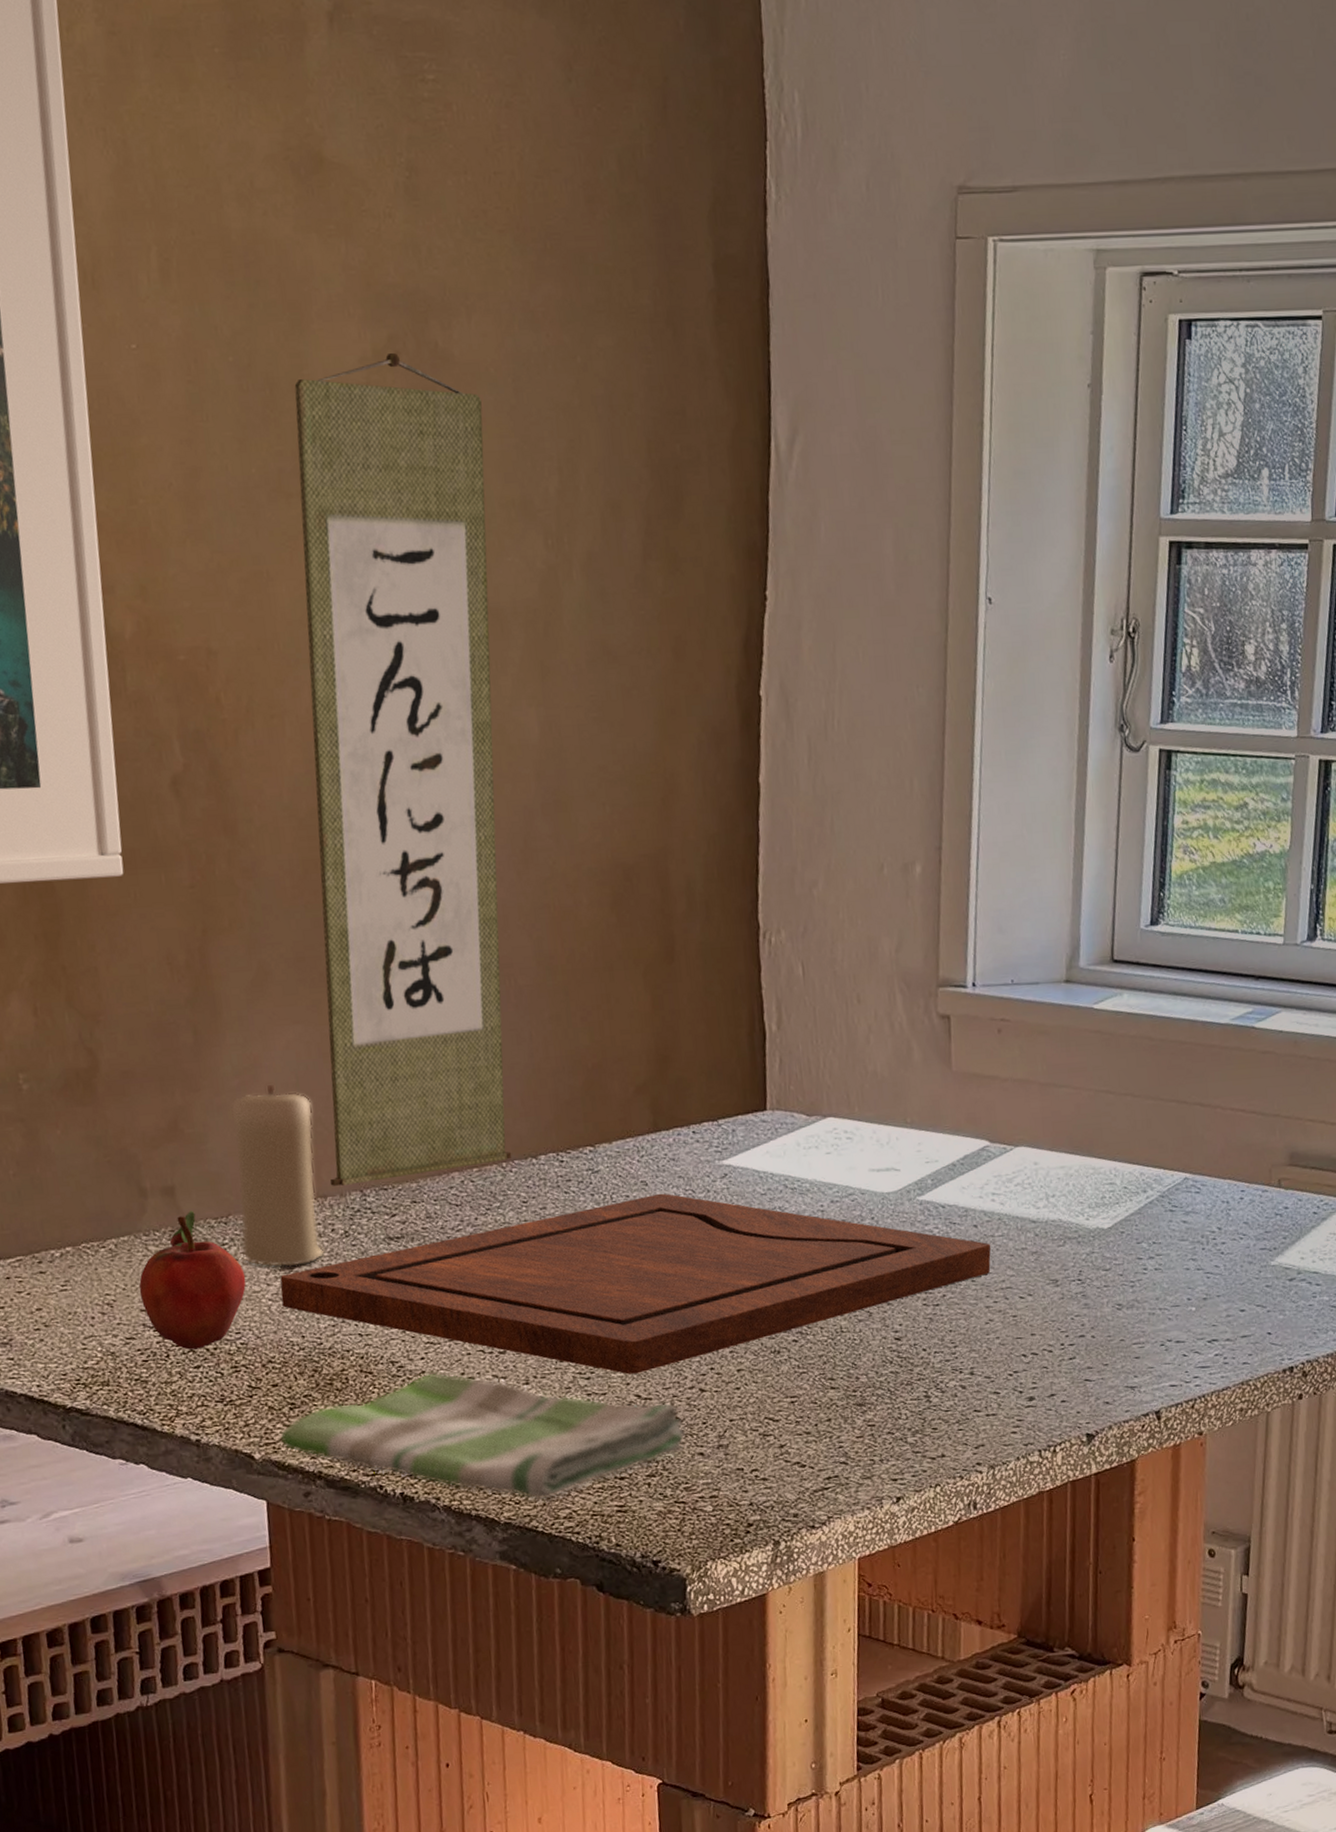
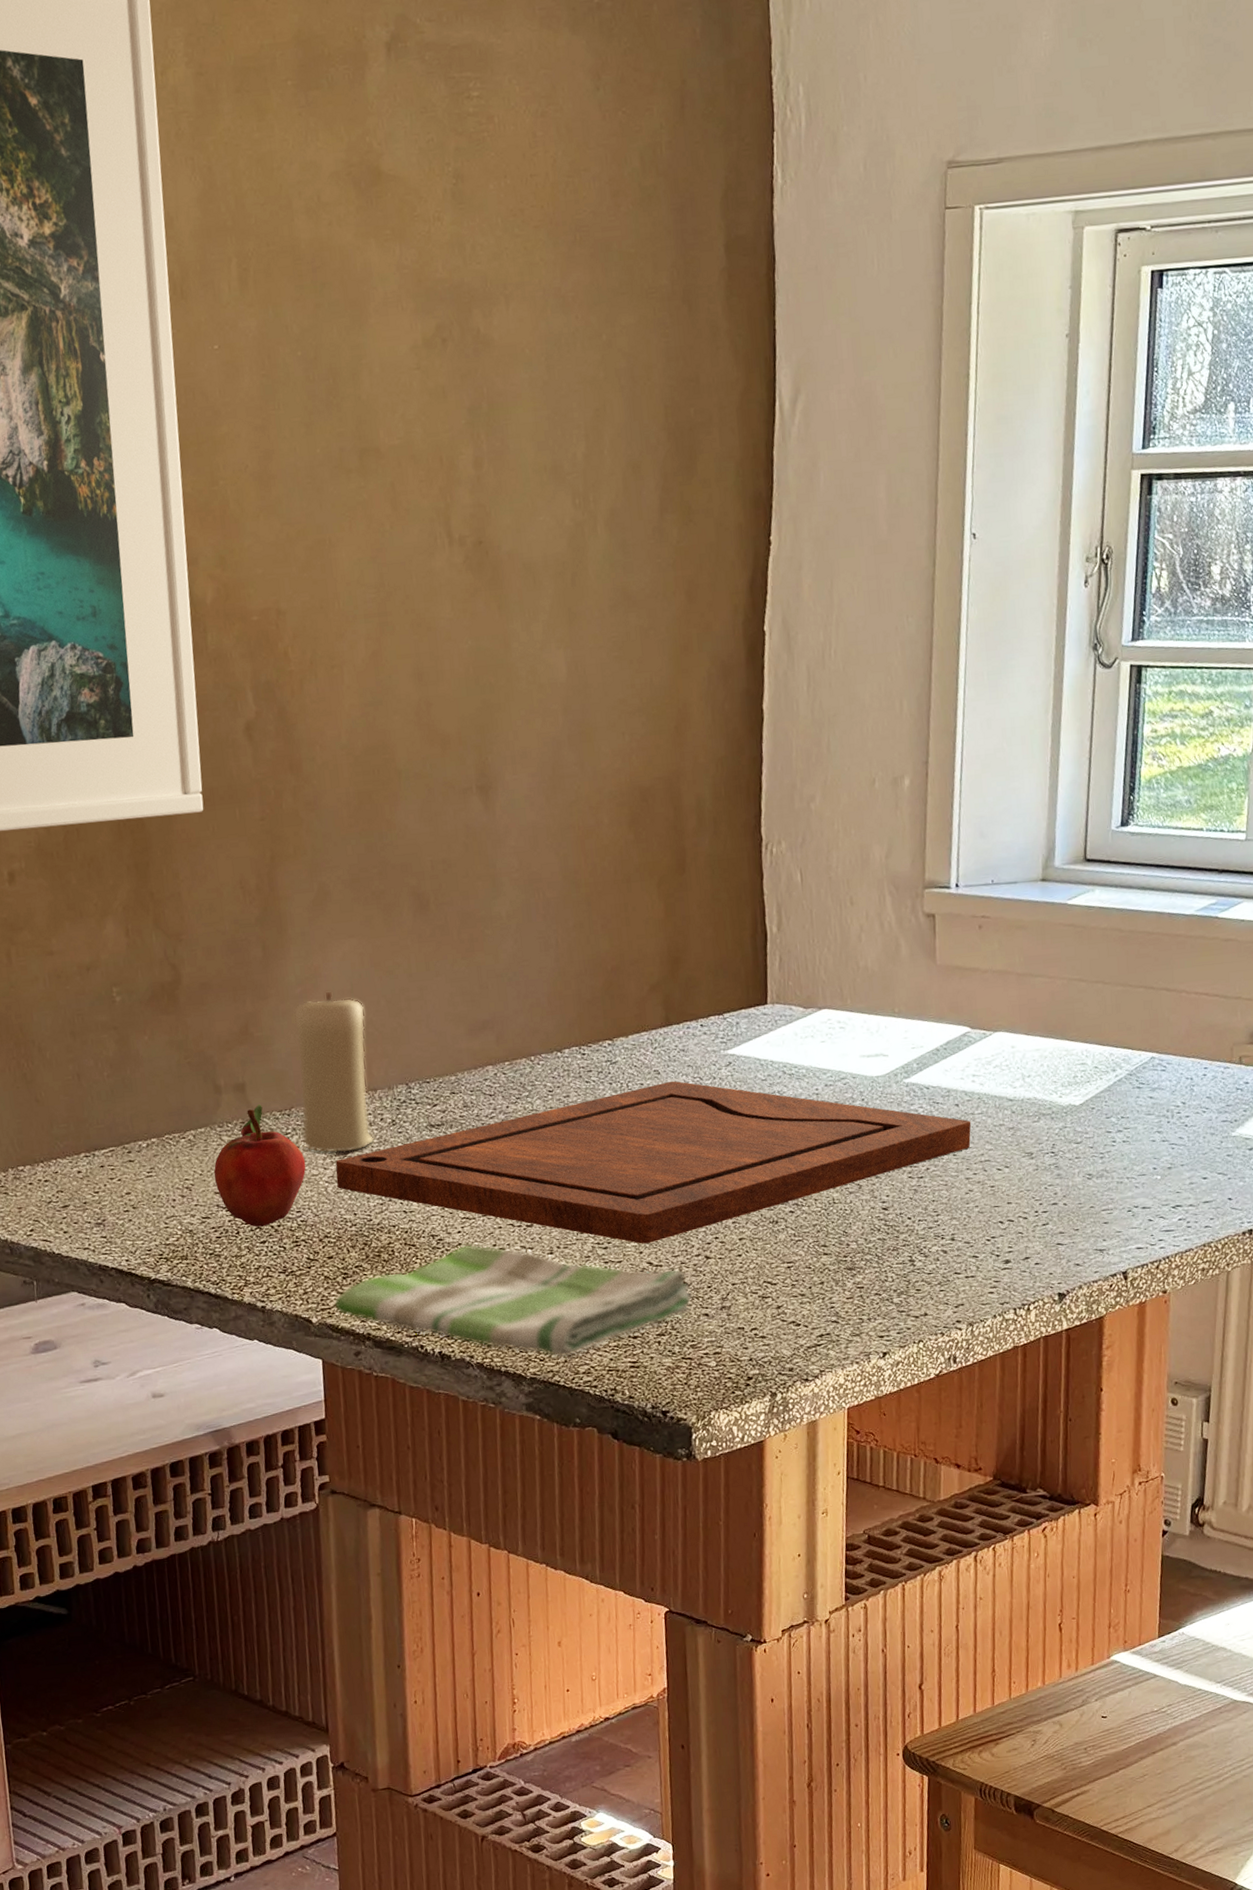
wall scroll: present [294,352,512,1186] -> none [354,340,540,1080]

